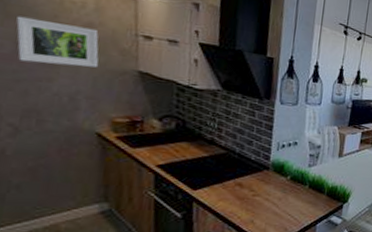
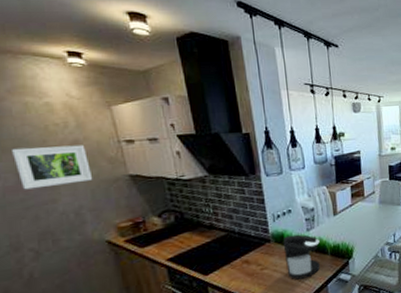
coffee maker: none [278,167,319,213] -> present [283,234,320,280]

